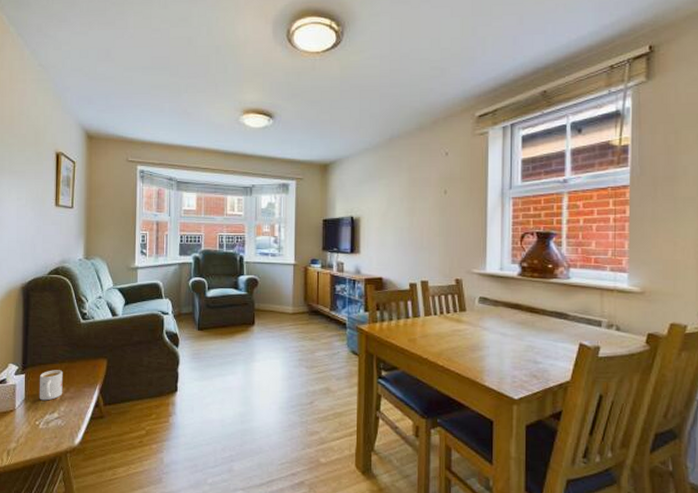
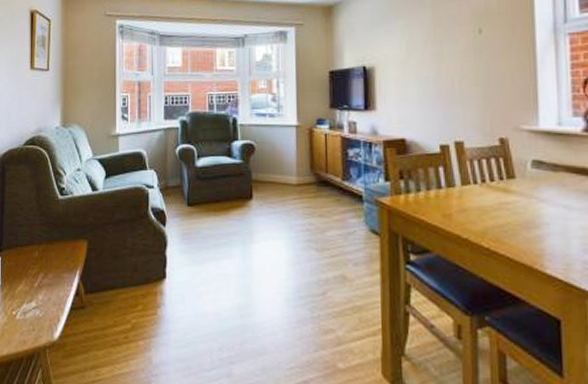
mug: present [39,370,63,401] -> none [15,252,41,288]

